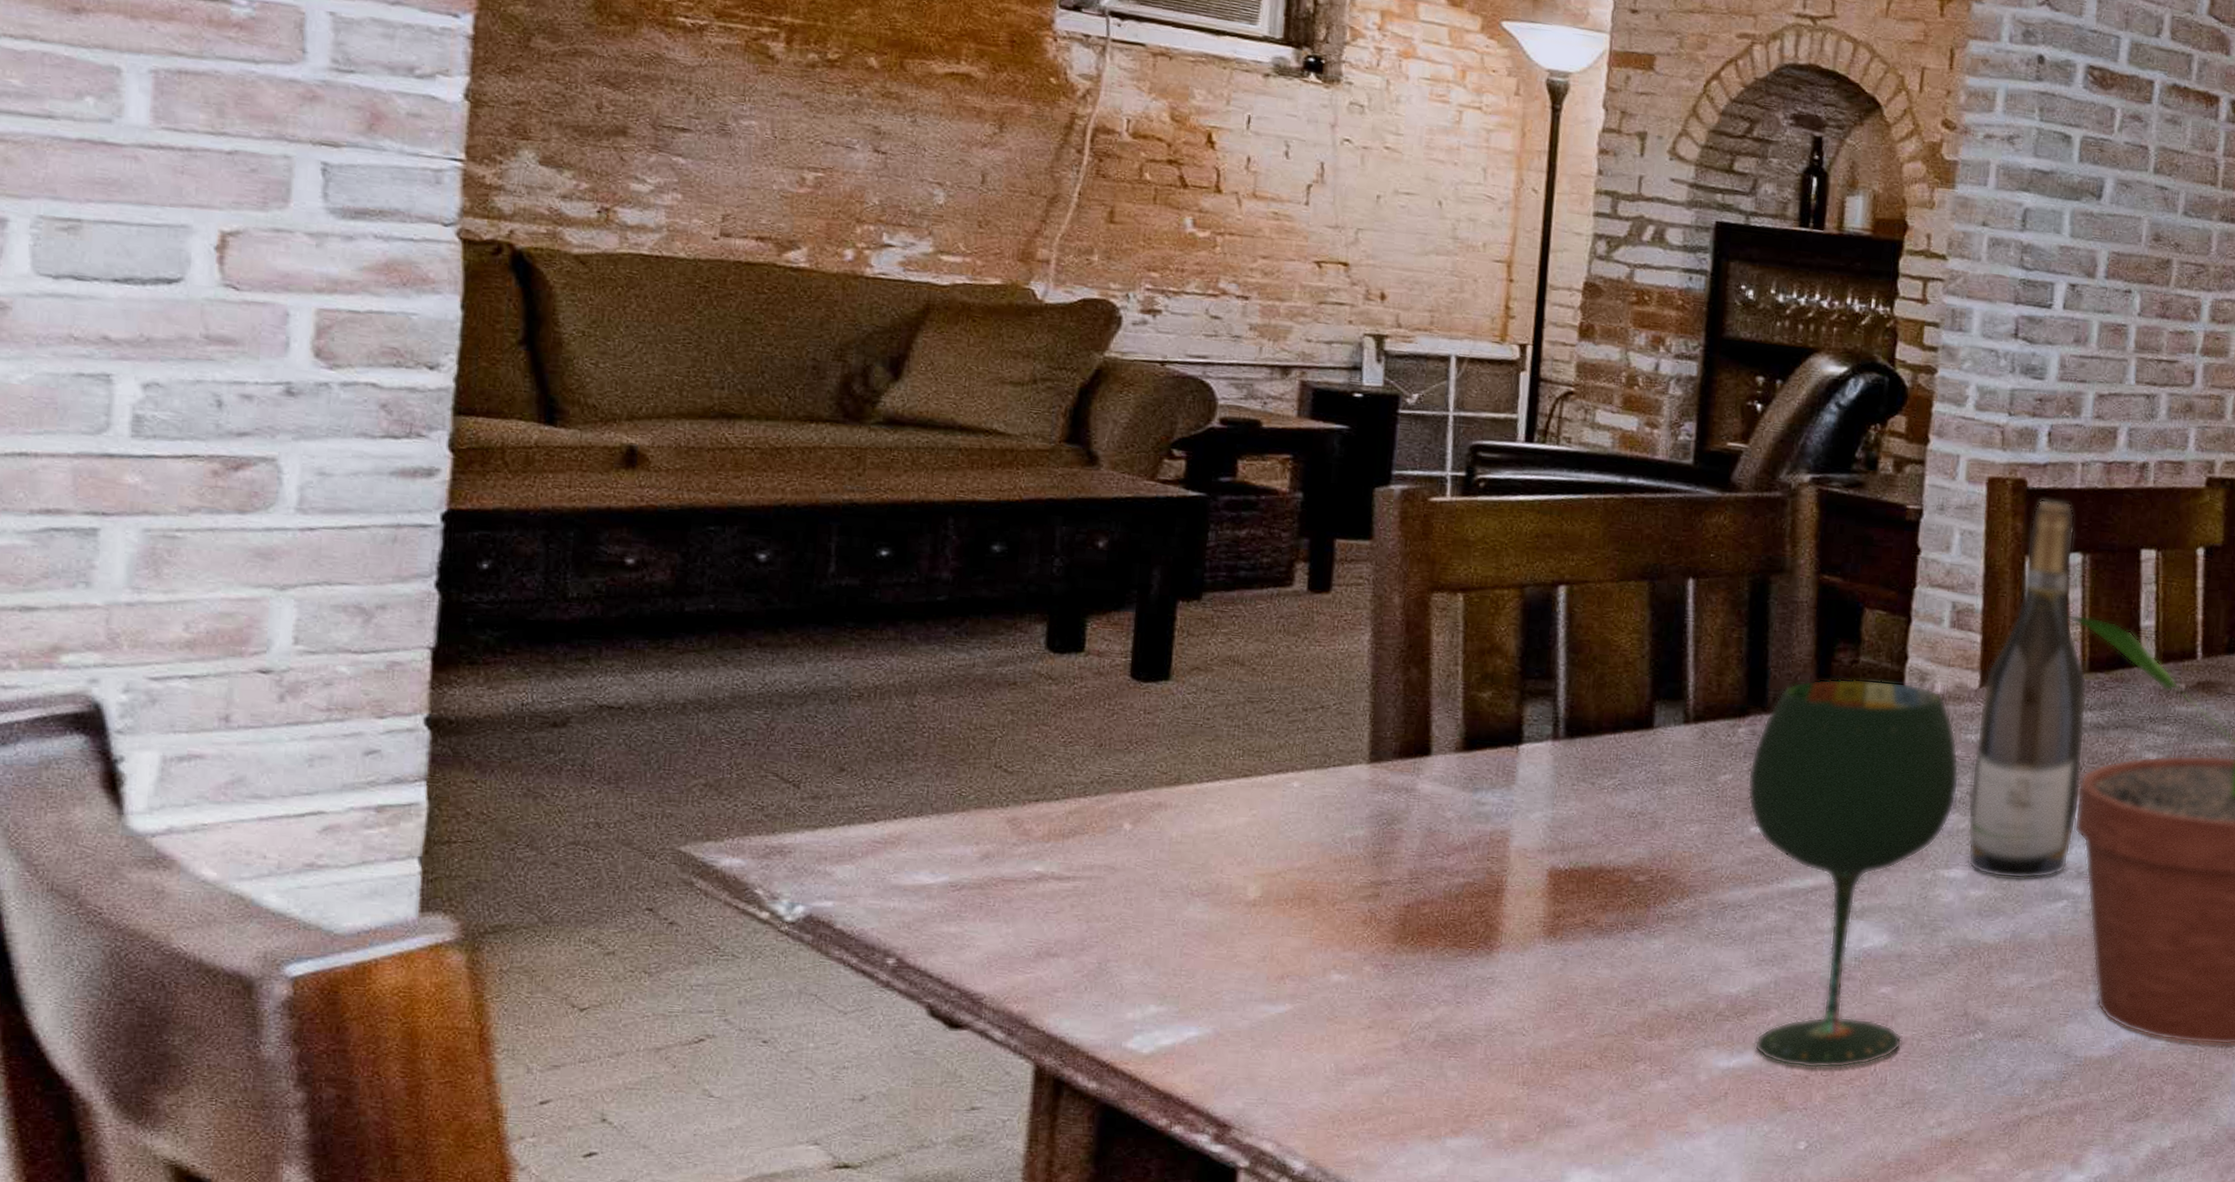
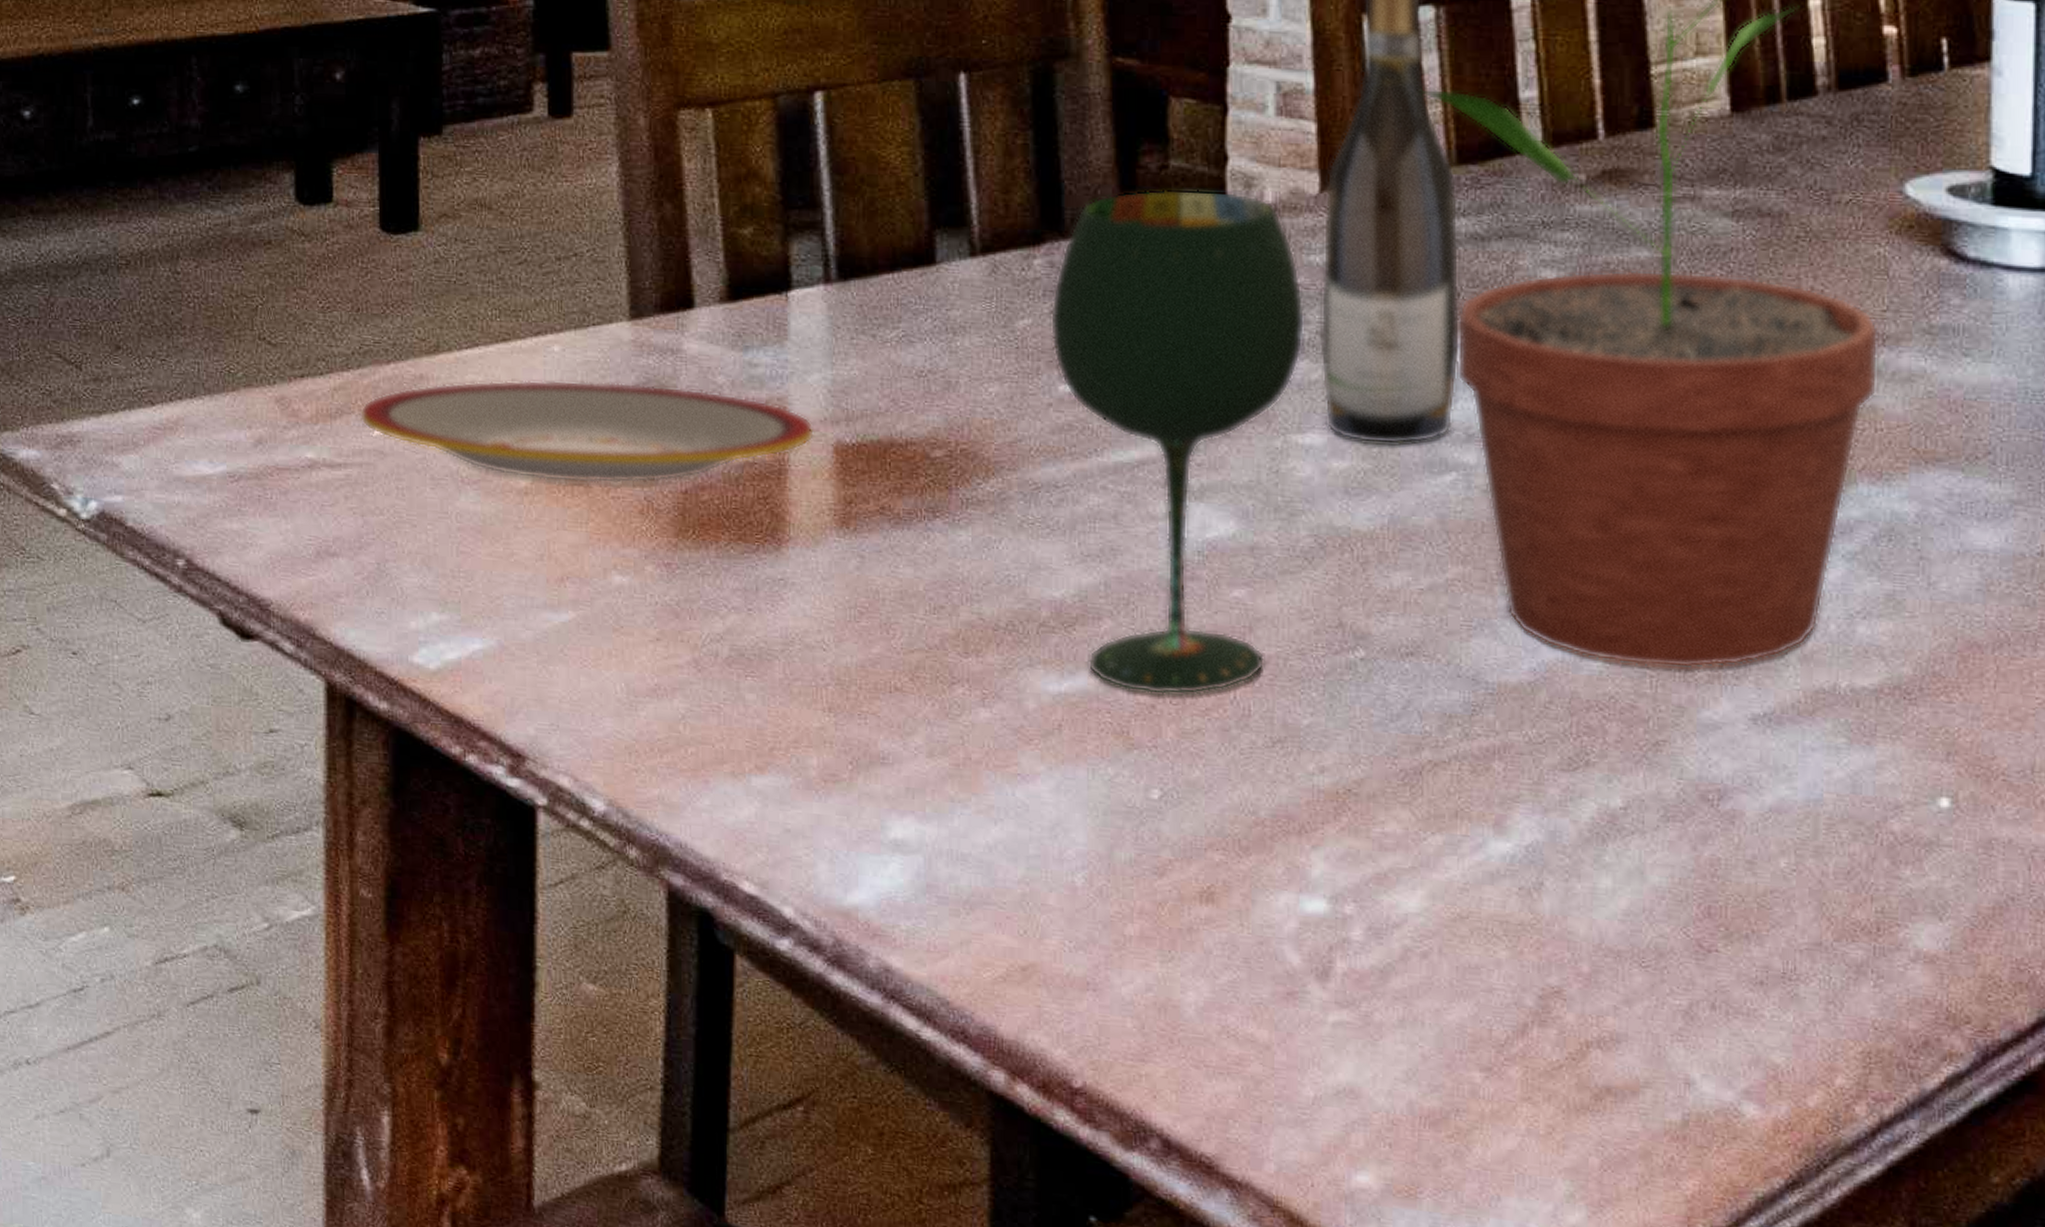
plate: none [1093,809,1532,899] -> present [359,379,814,484]

